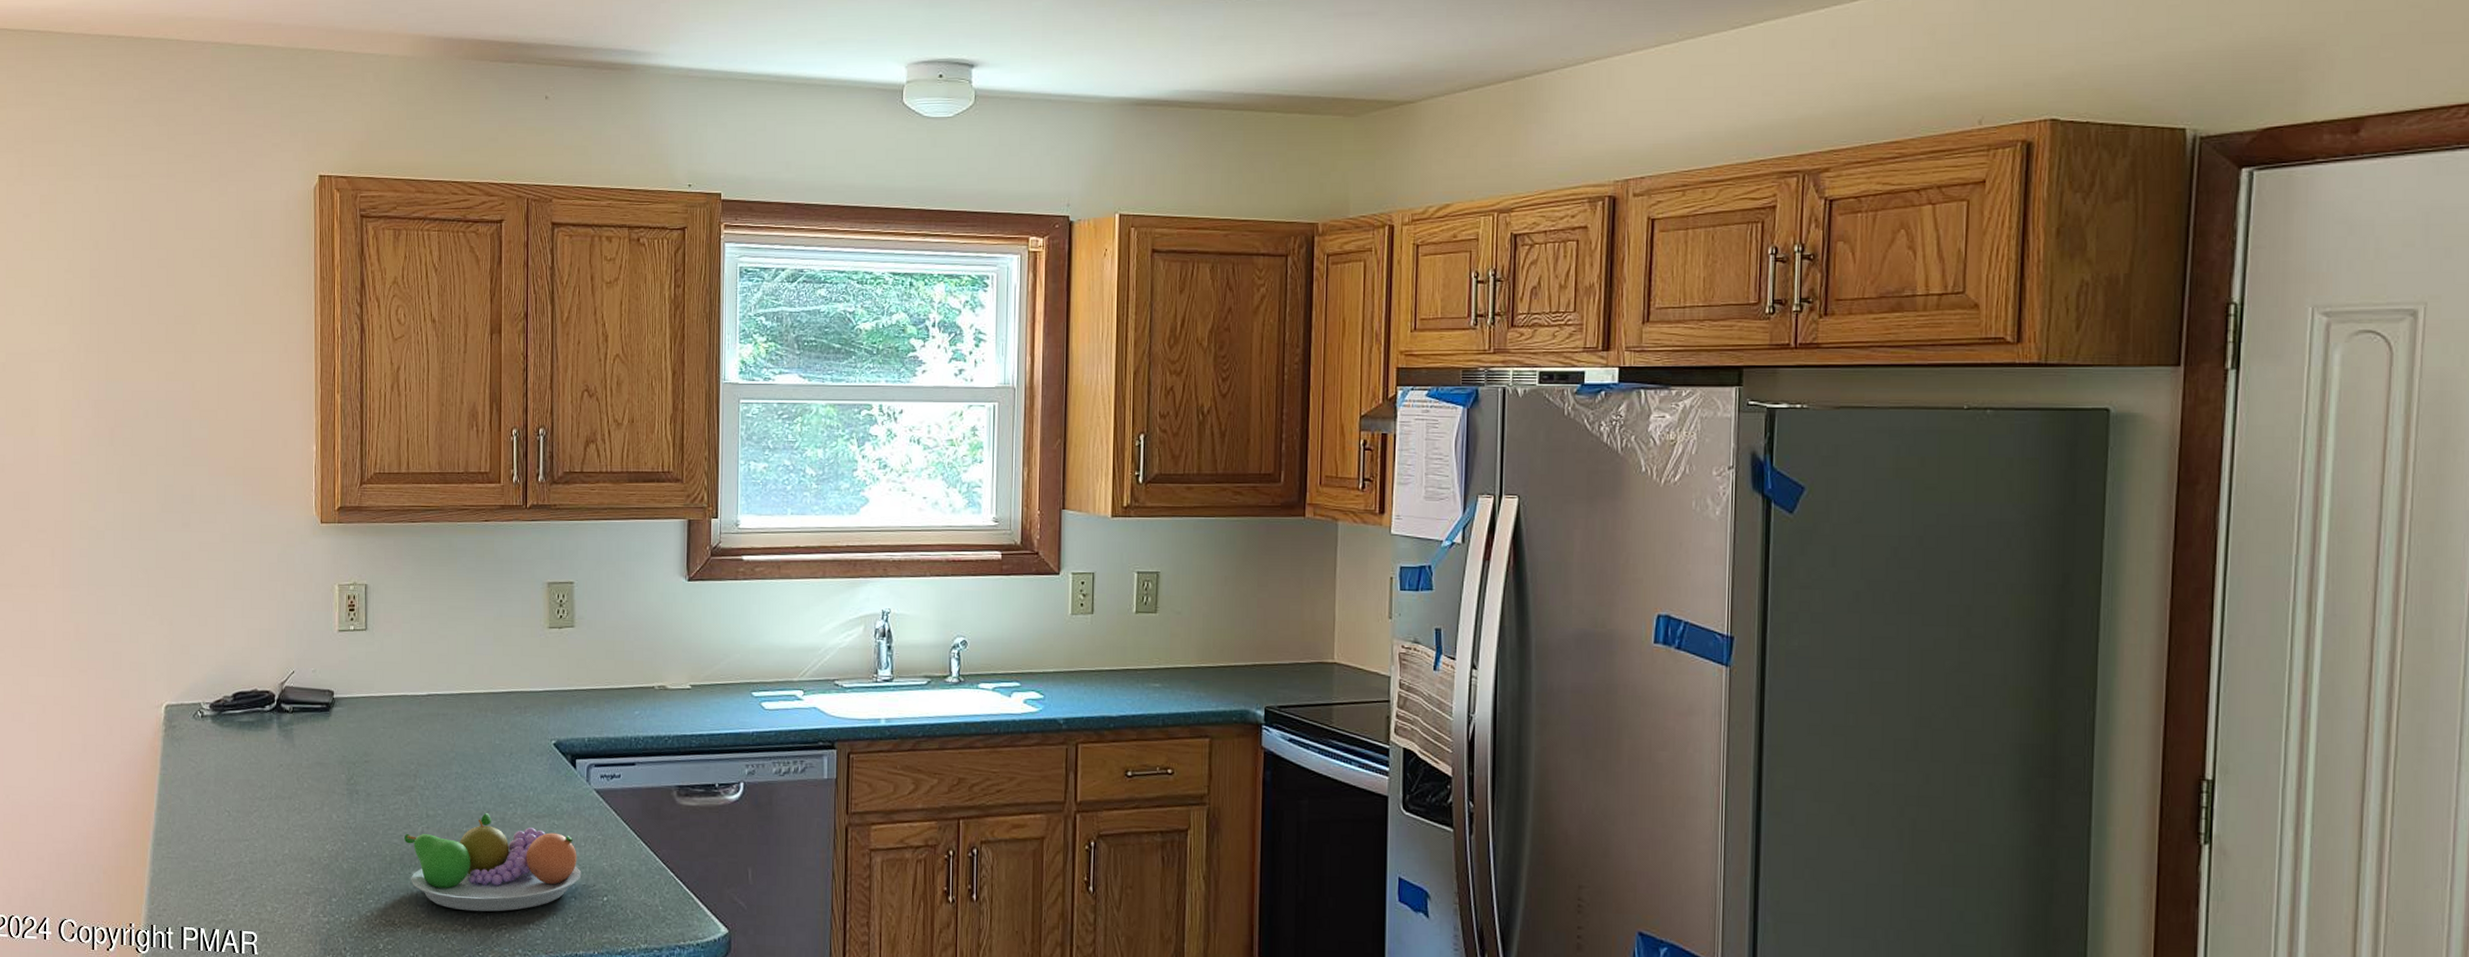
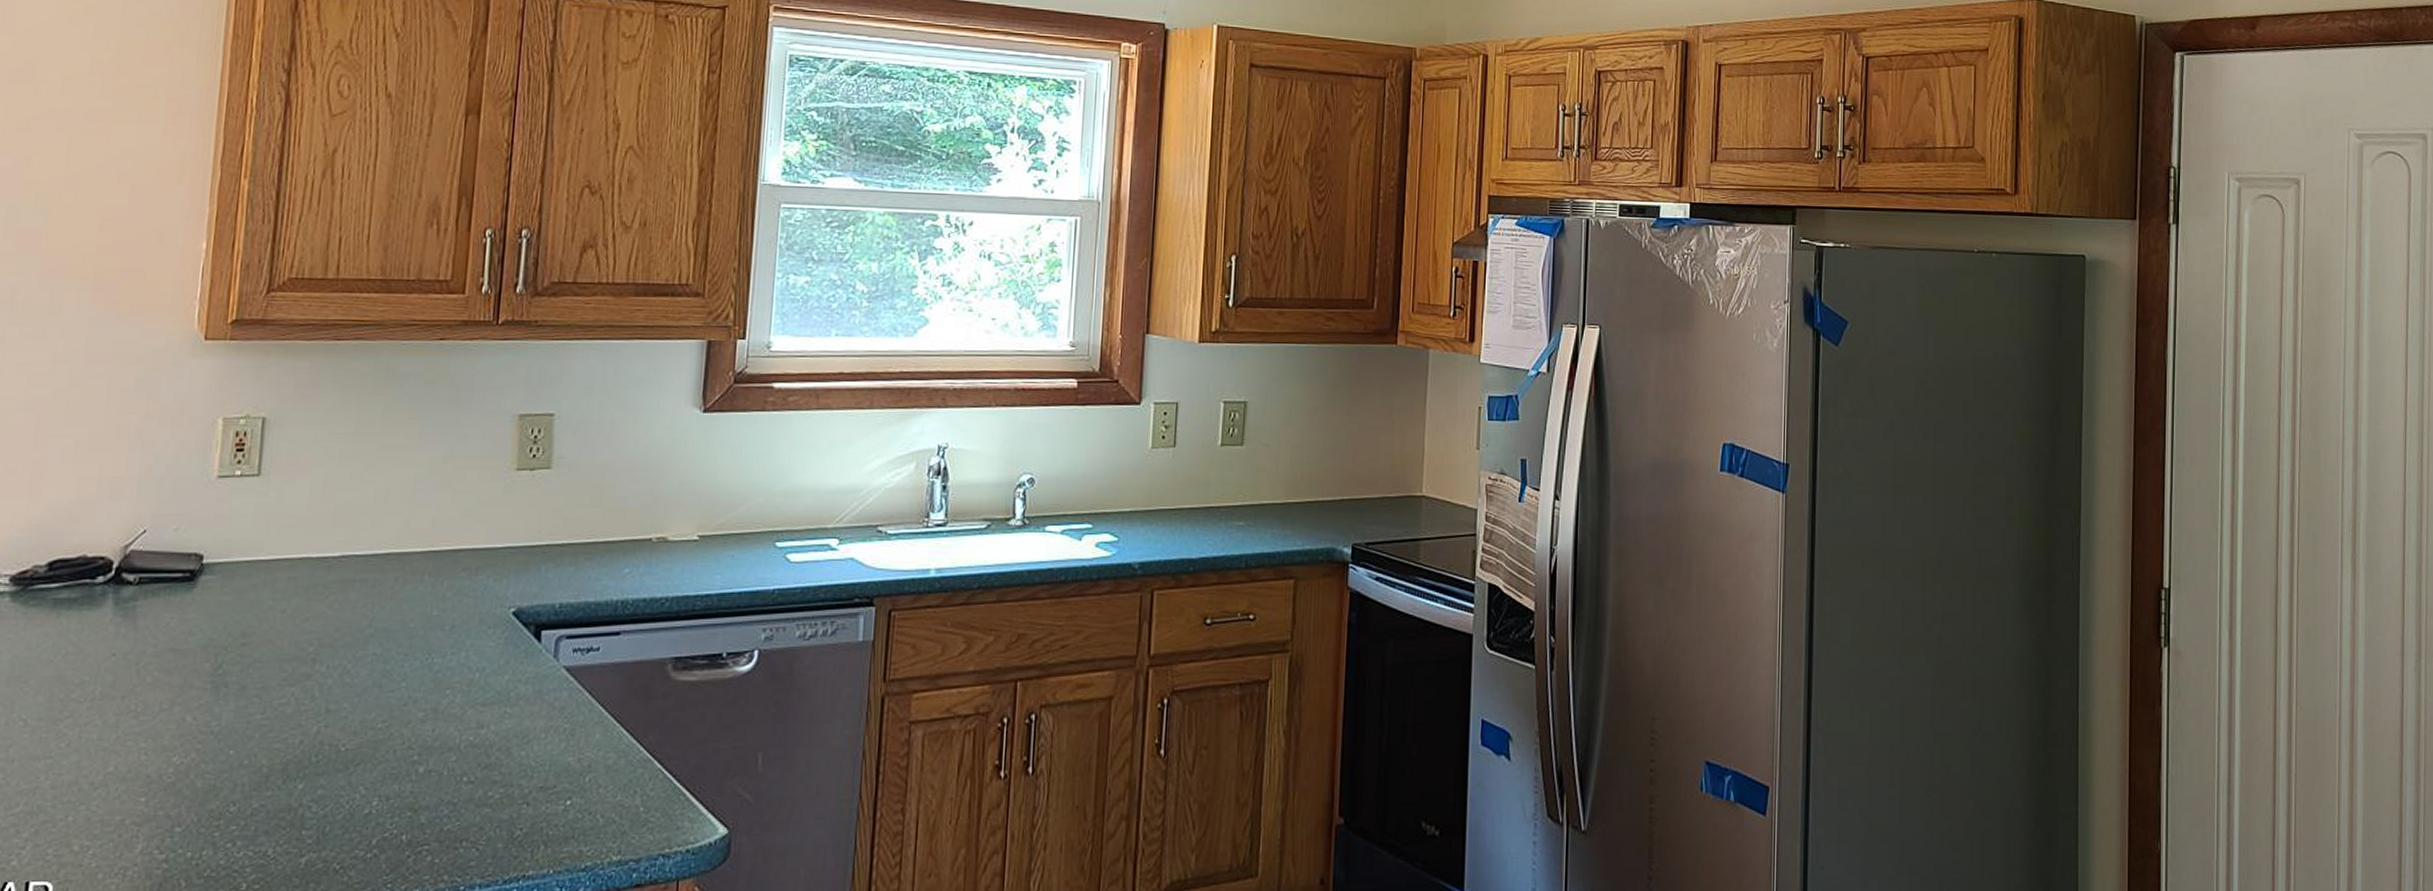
fruit bowl: present [404,813,582,912] -> none [291,704,539,831]

